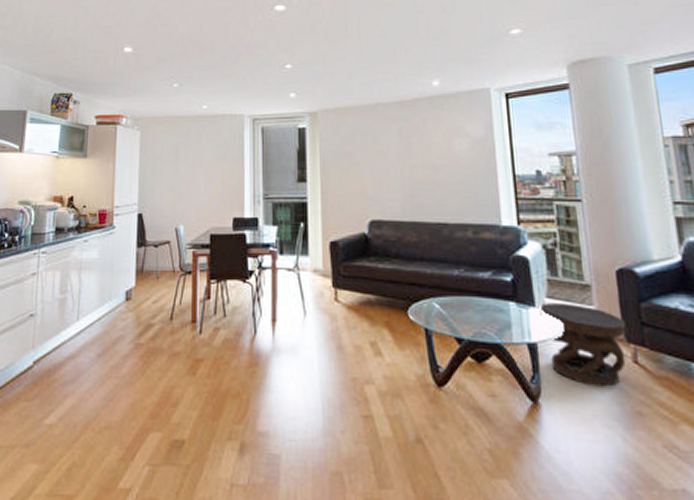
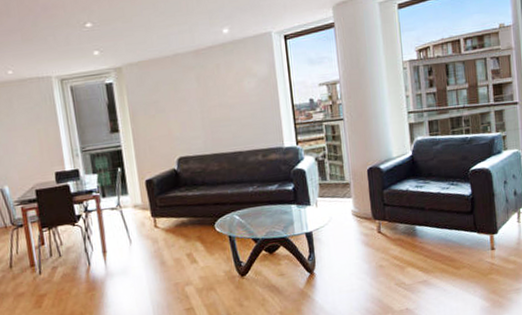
side table: present [540,302,626,387] -> none [314,198,373,255]

